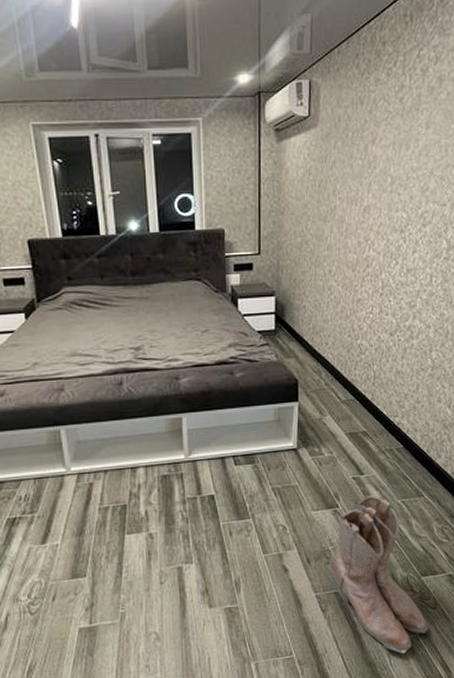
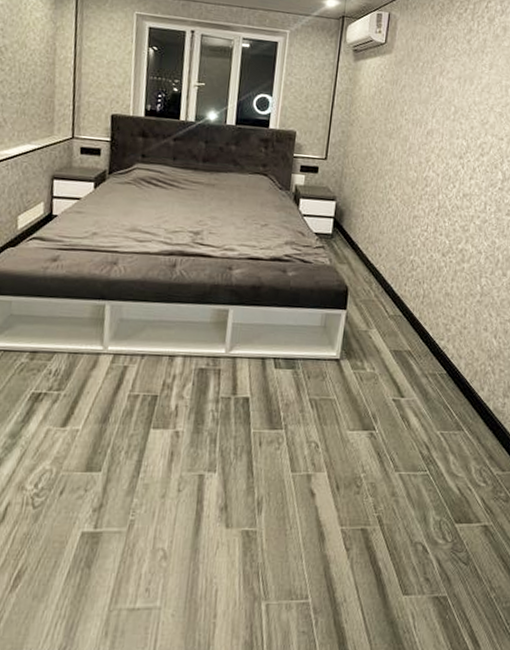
boots: present [333,494,429,654] -> none [361,420,459,616]

